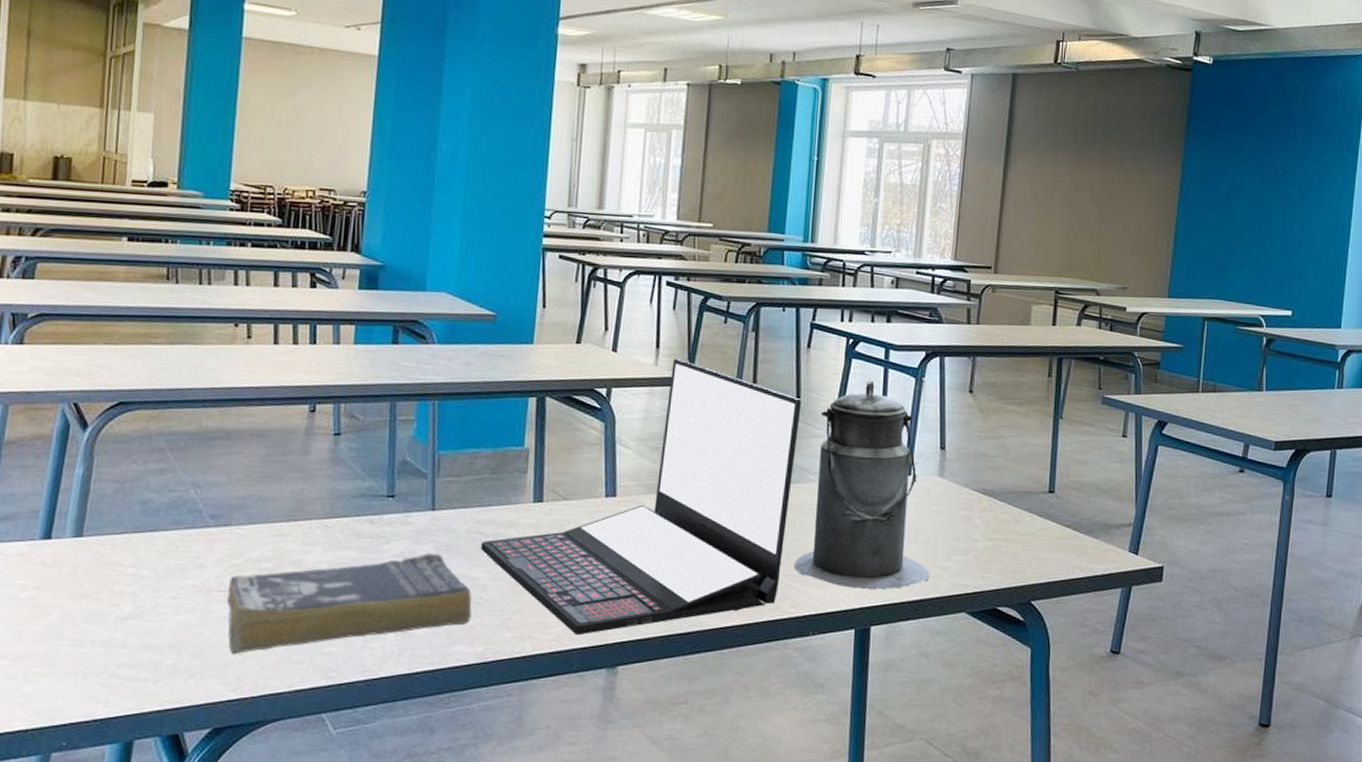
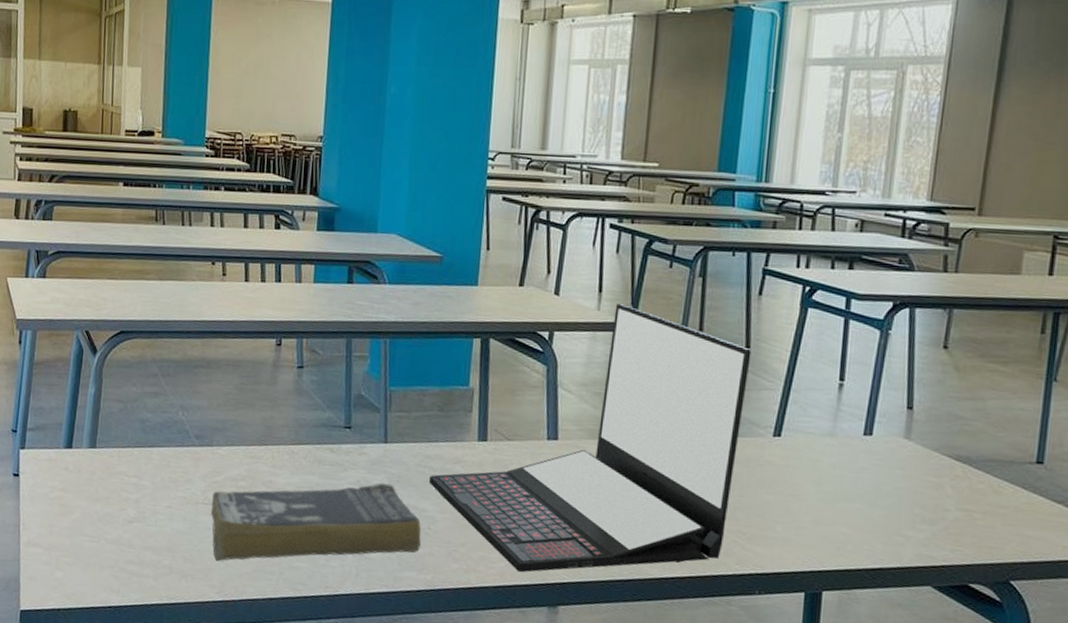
canister: present [794,379,930,590] -> none [740,330,891,555]

